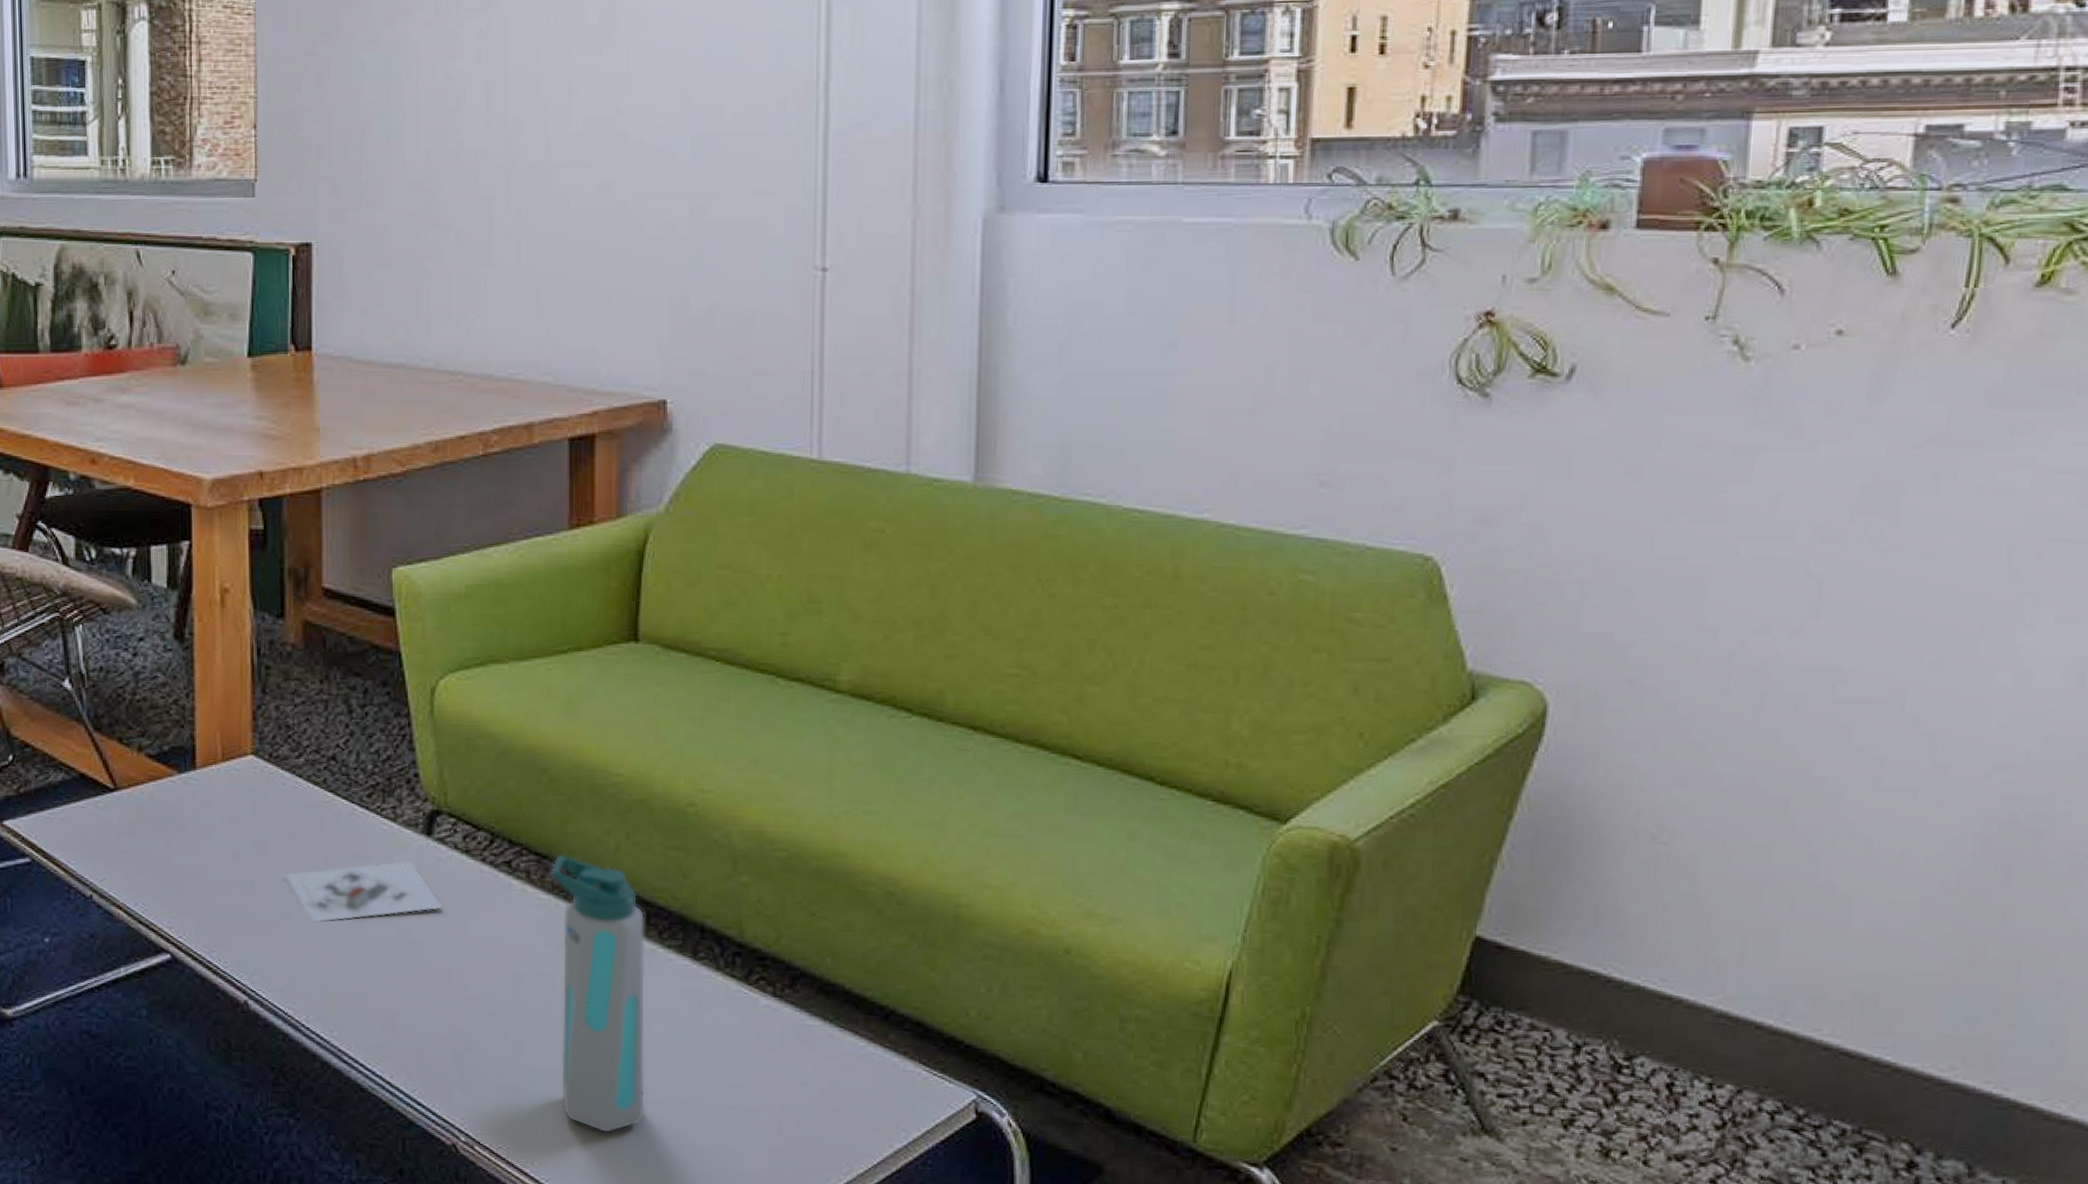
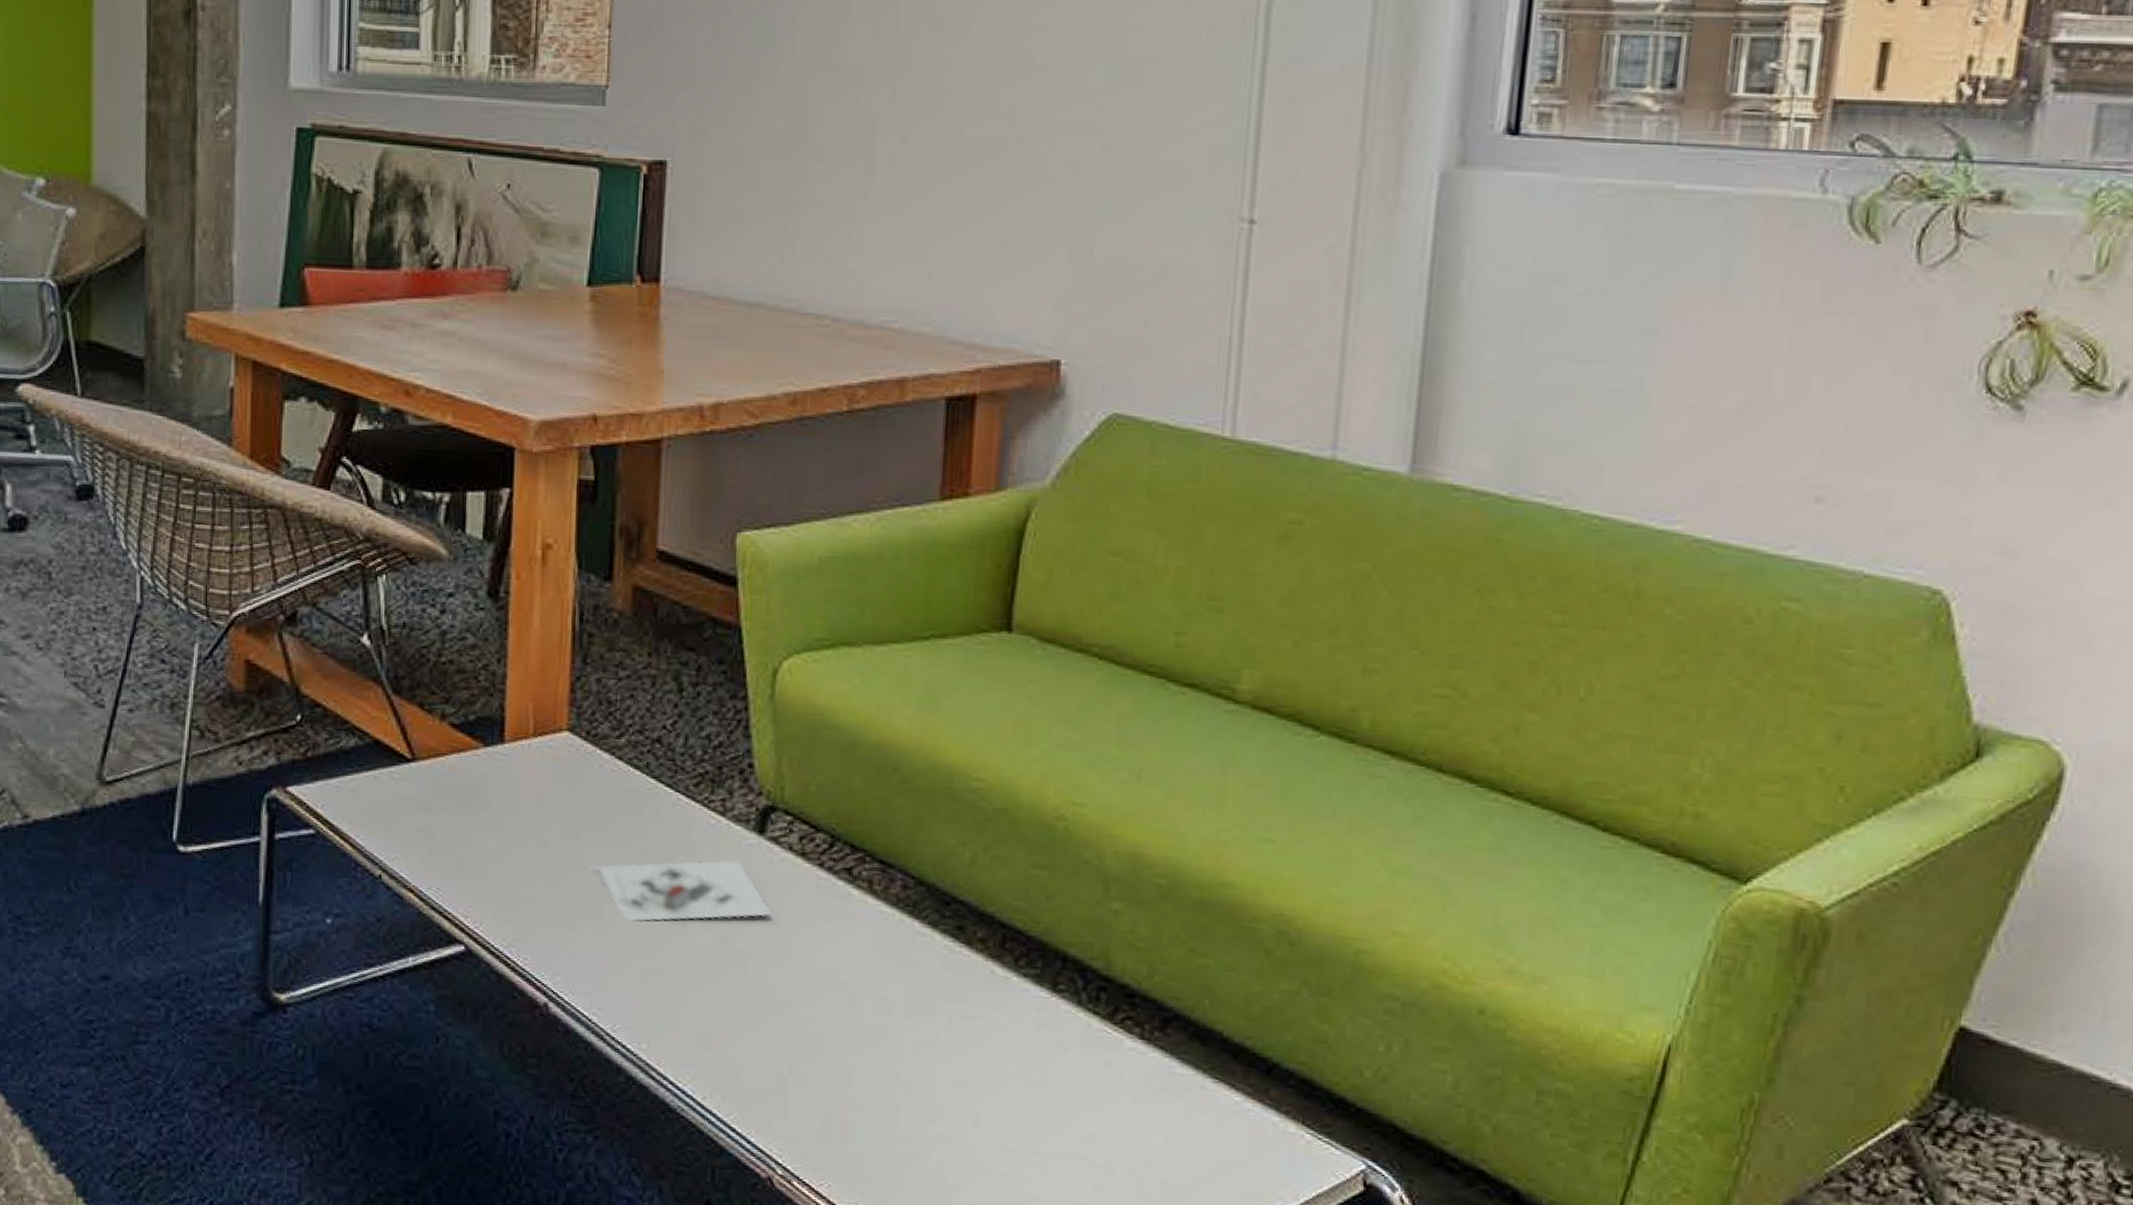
water bottle: present [550,854,646,1134] -> none [893,864,1001,1178]

